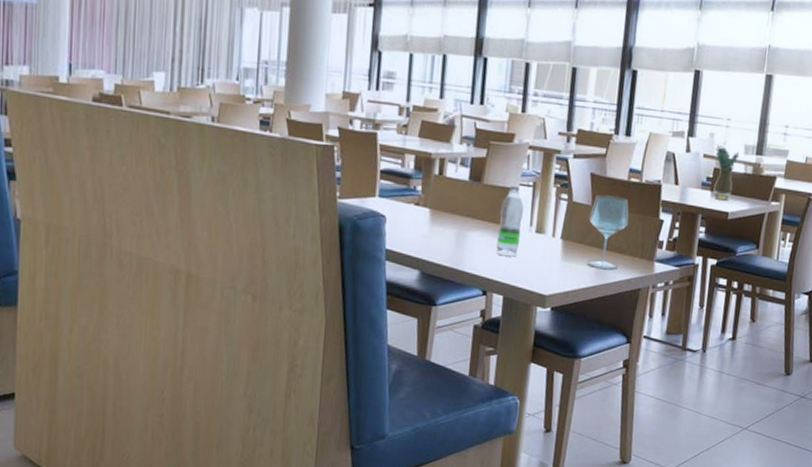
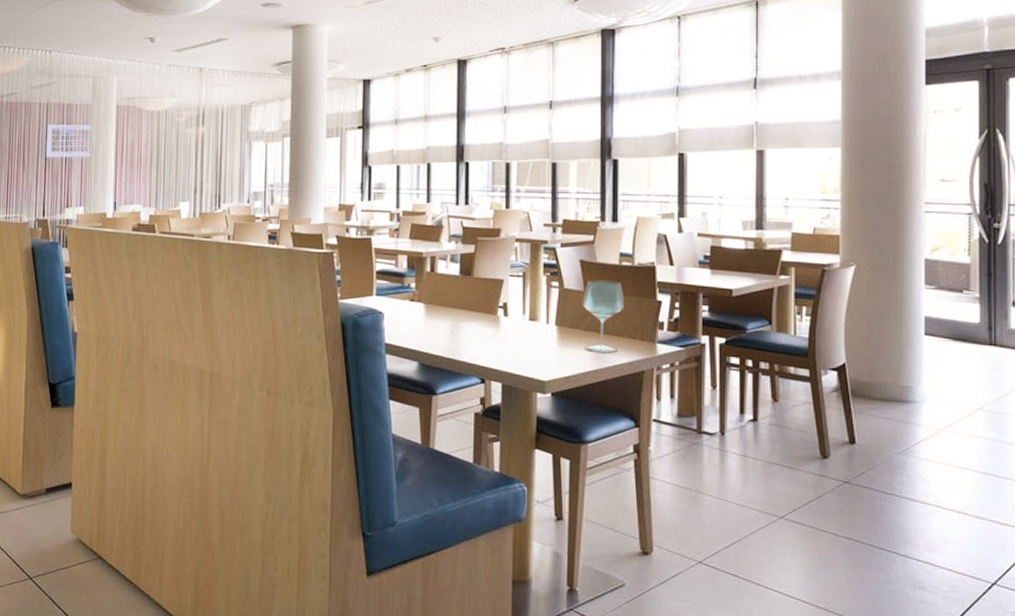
bottle: present [496,186,524,257] -> none [491,278,515,345]
vase: present [713,144,740,201] -> none [710,222,737,278]

